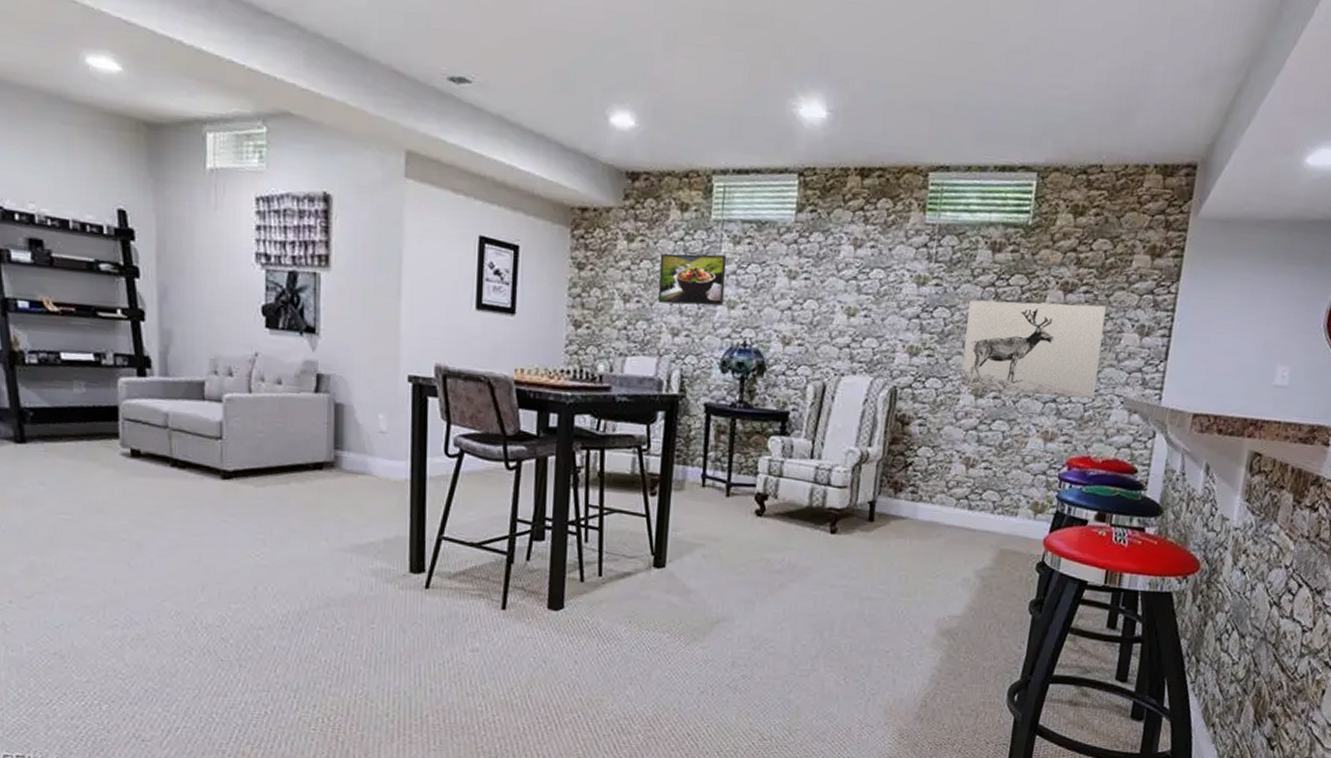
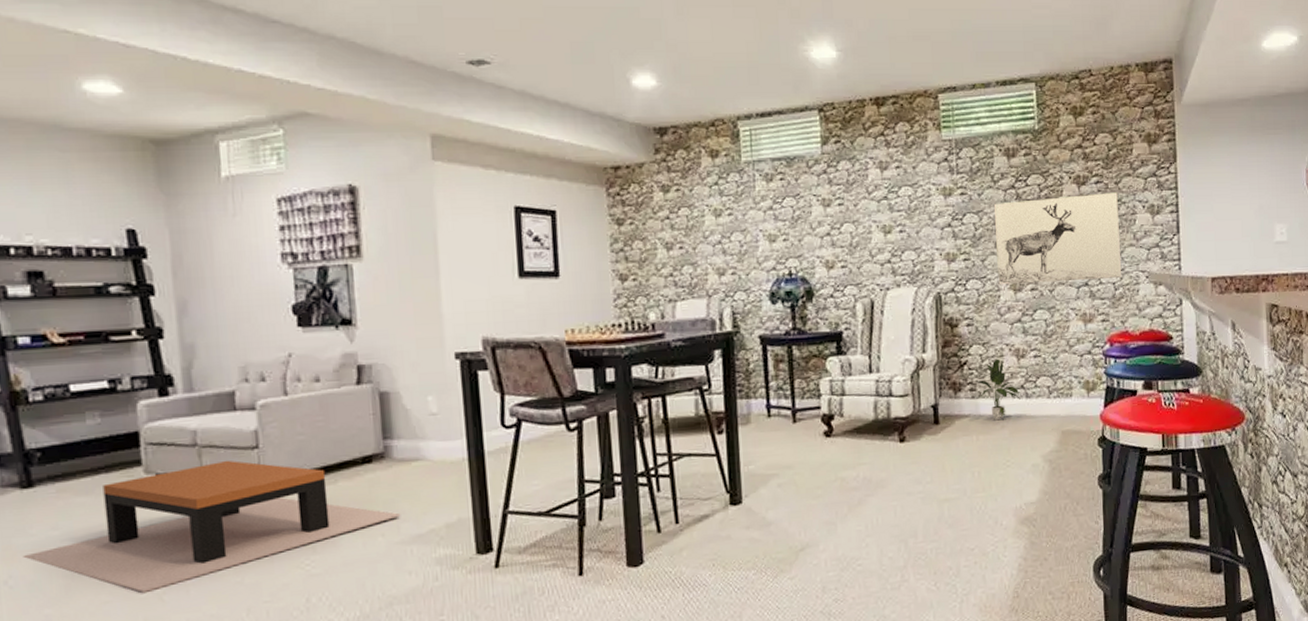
coffee table: none [14,445,345,556] -> present [23,460,401,593]
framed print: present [658,253,727,306] -> none [697,192,765,246]
potted plant: none [918,464,963,528] -> present [975,358,1020,421]

